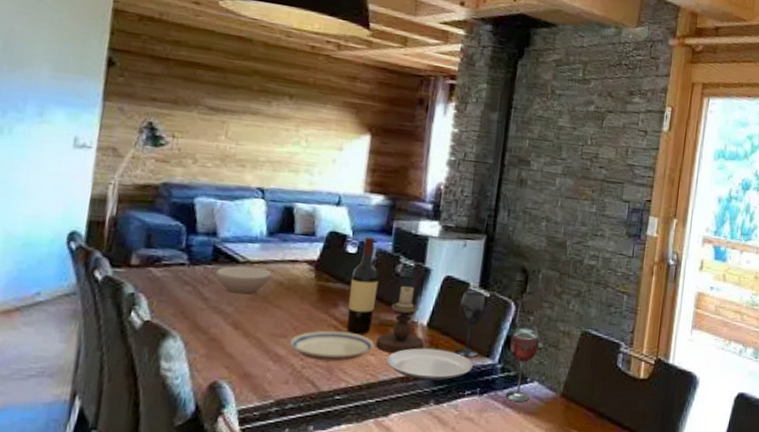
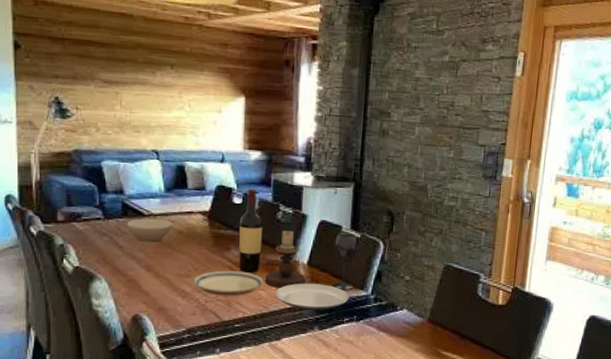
wineglass: present [506,322,539,402] -> none [380,258,406,326]

